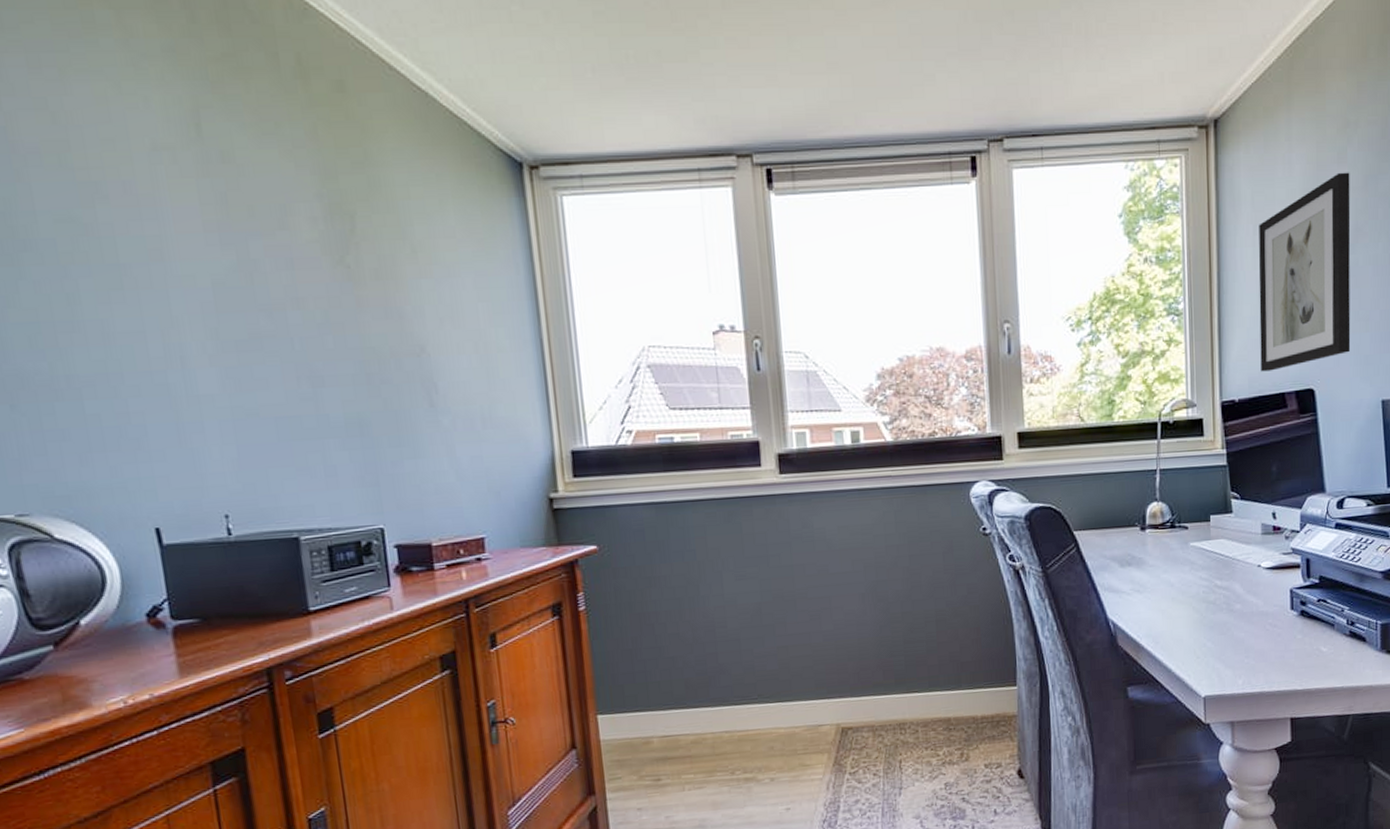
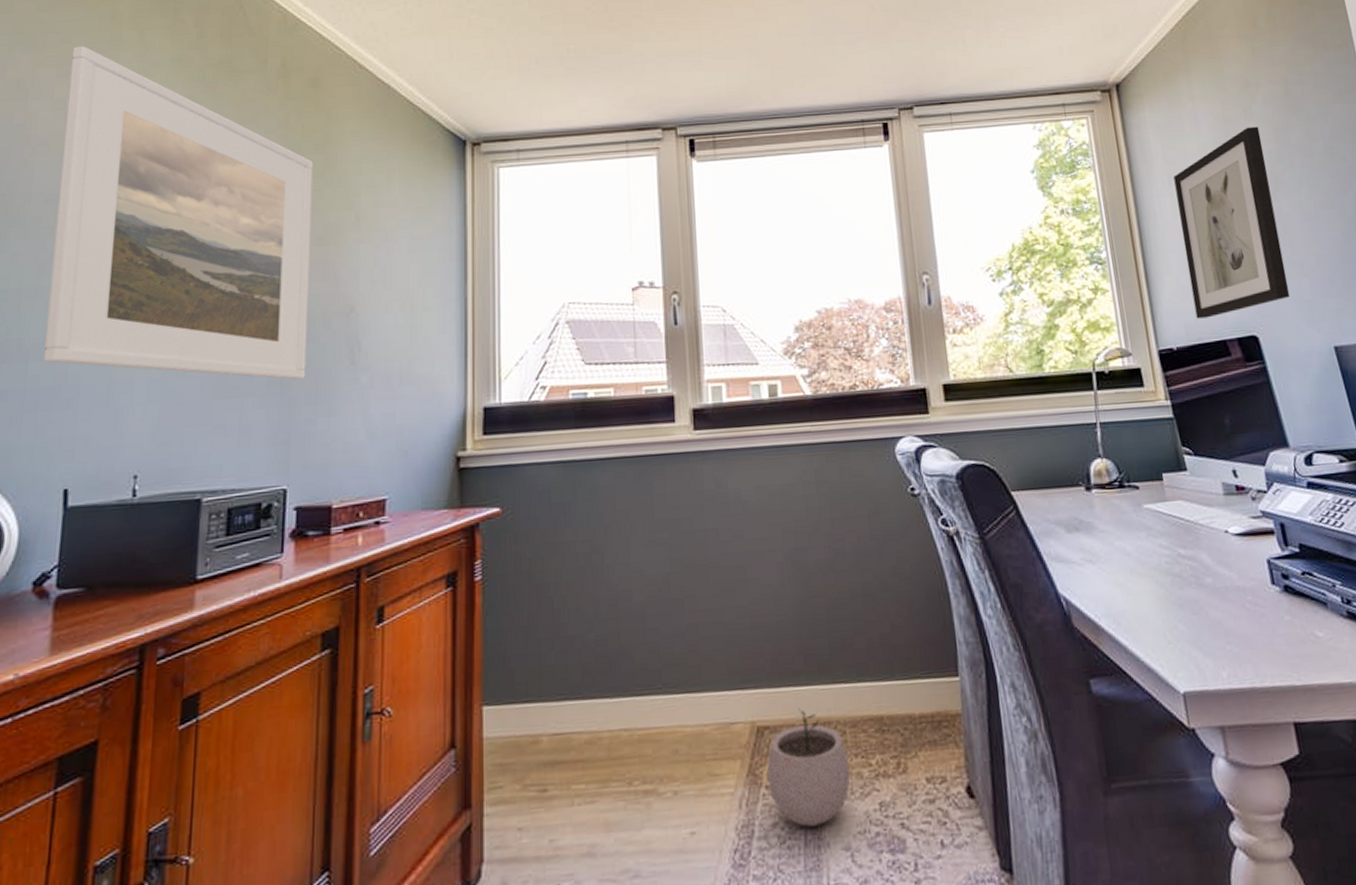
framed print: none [38,28,385,422] -> present [44,46,313,380]
plant pot: none [850,713,921,802] -> present [767,708,851,827]

